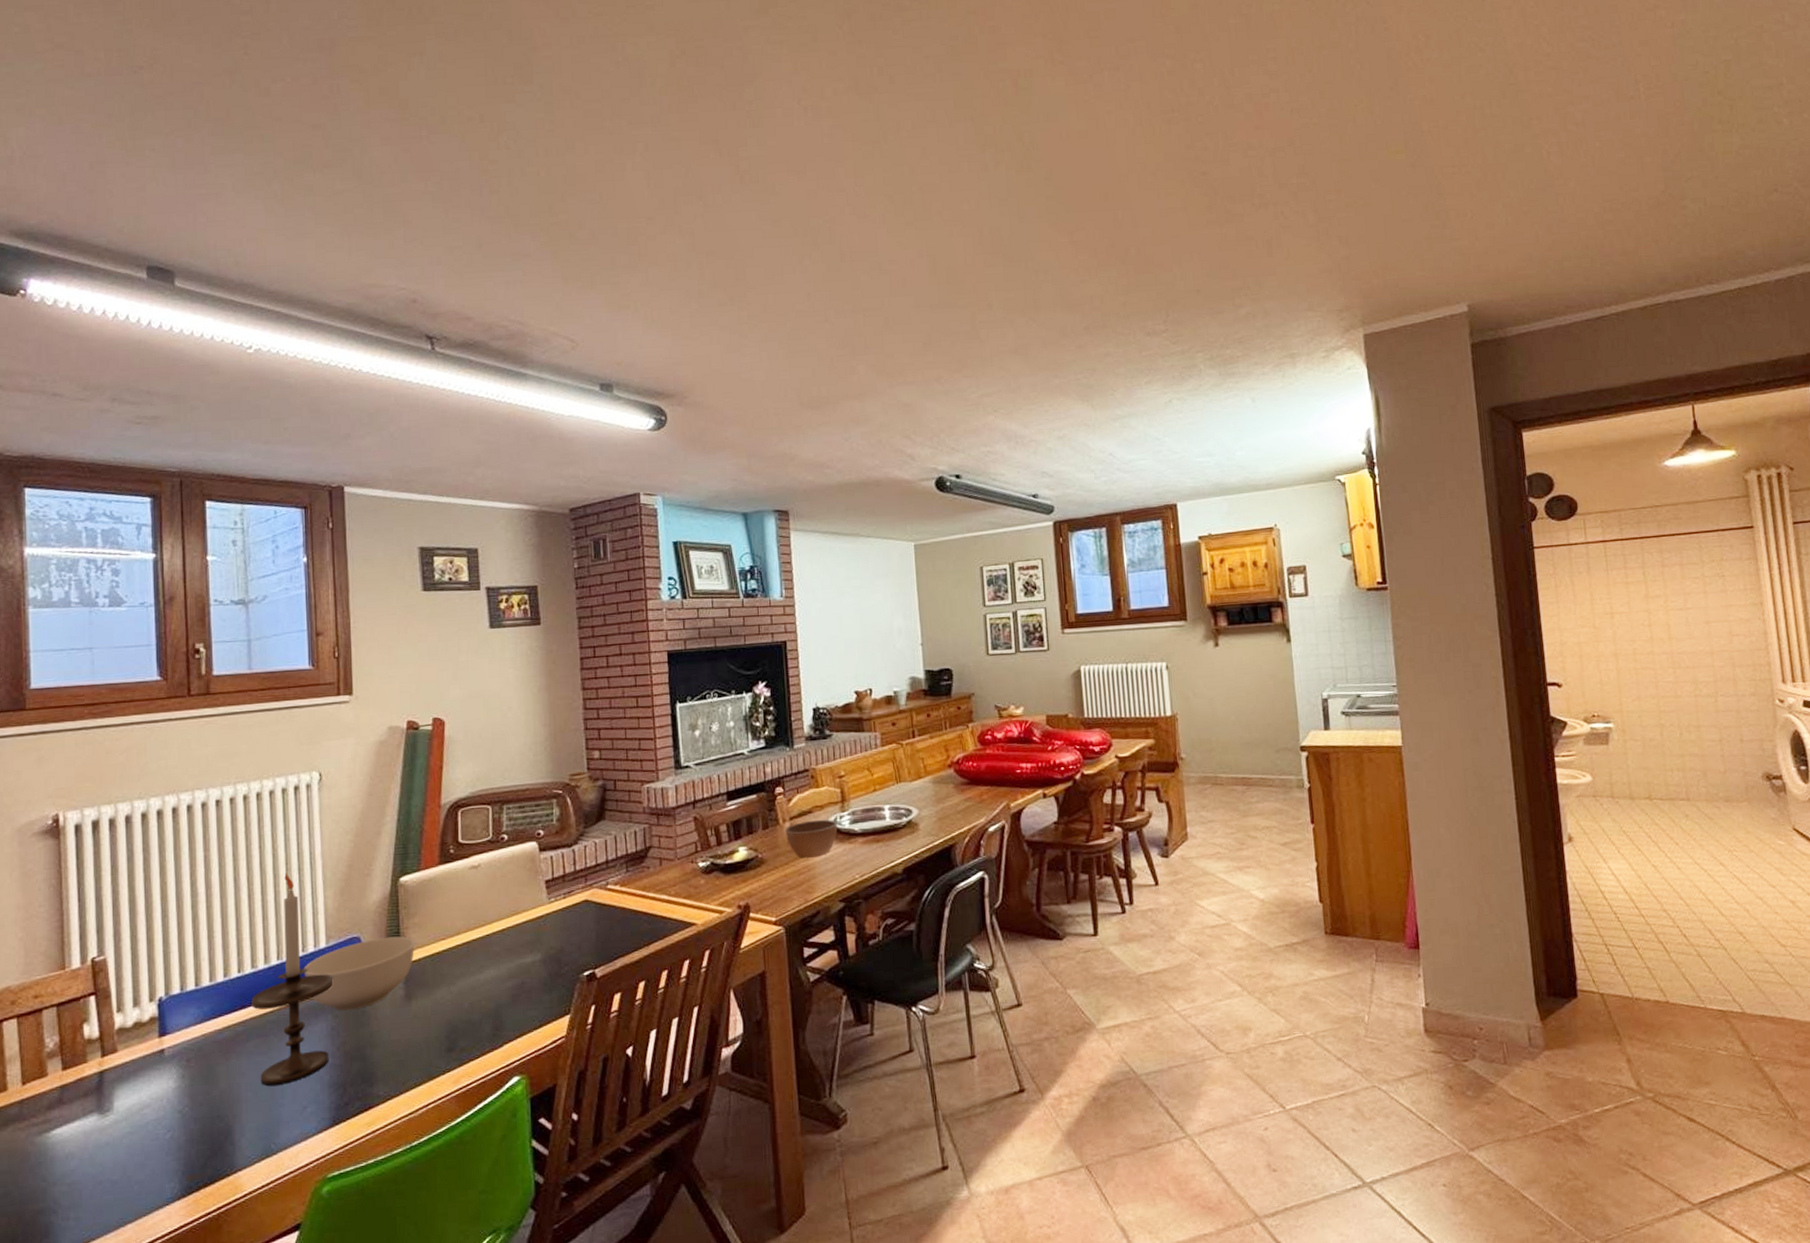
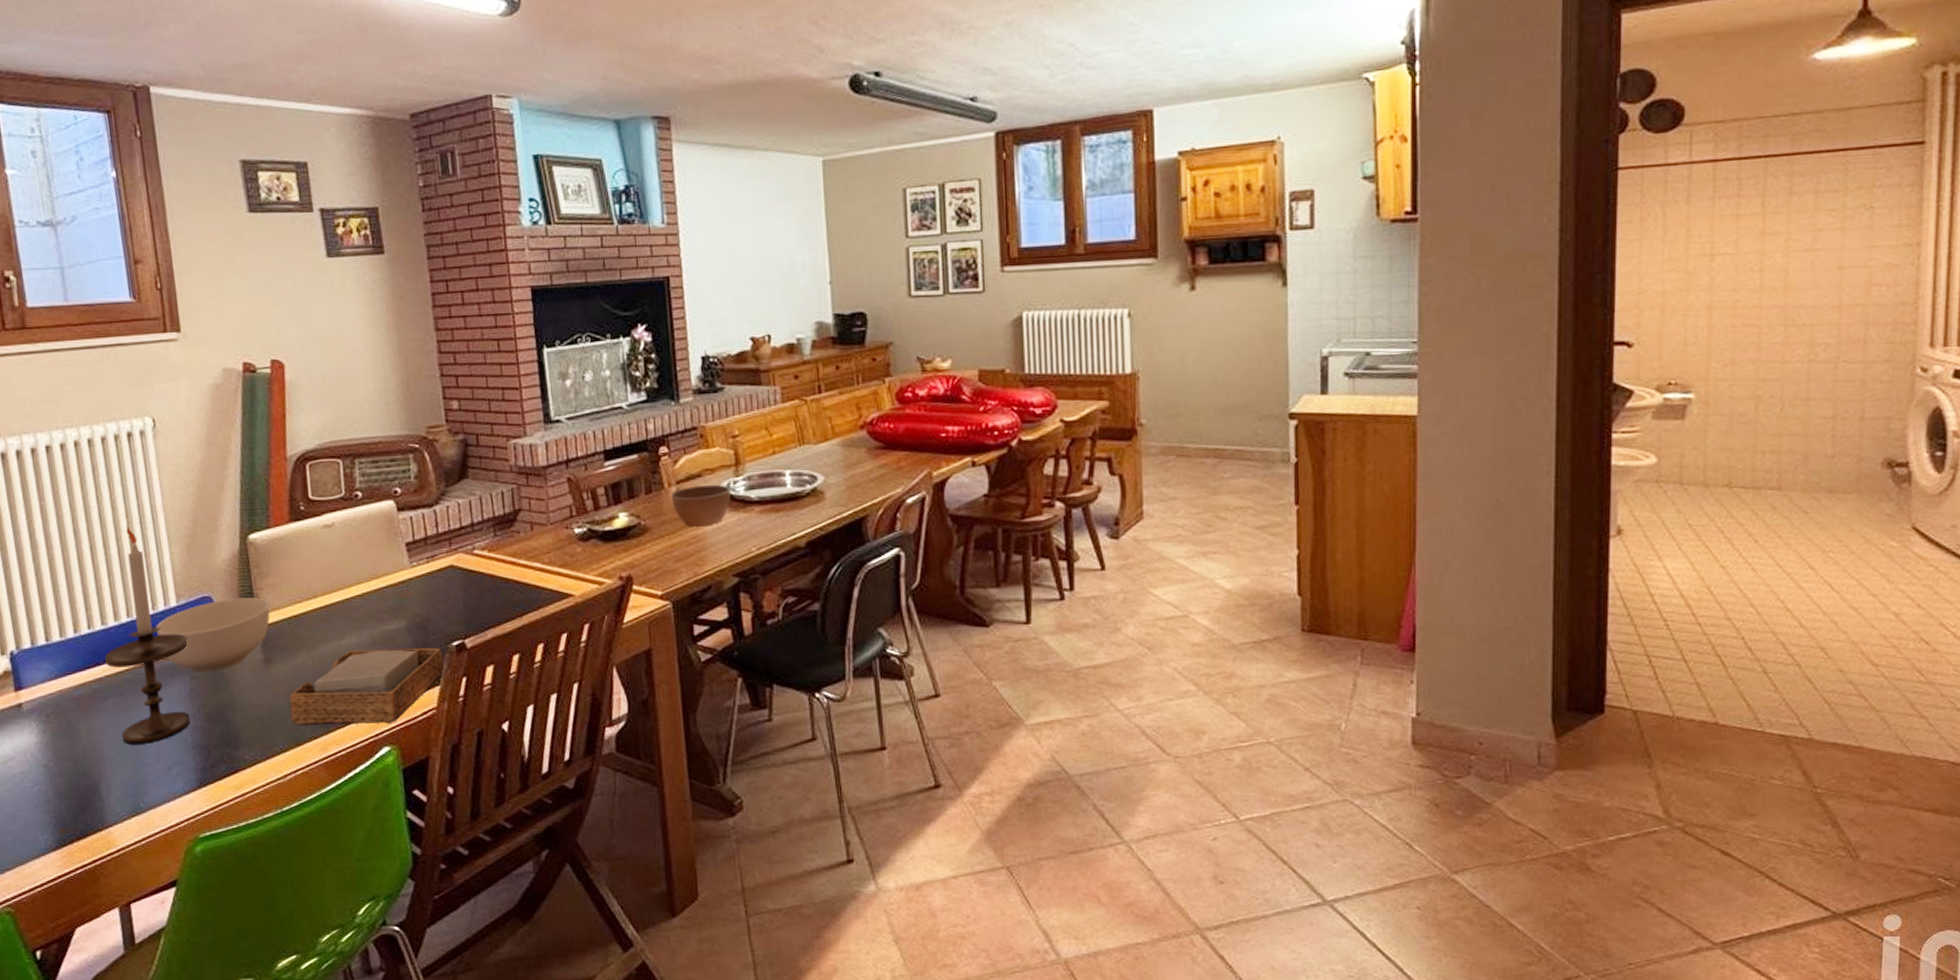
napkin holder: none [426,978,574,1058] -> present [290,647,444,725]

